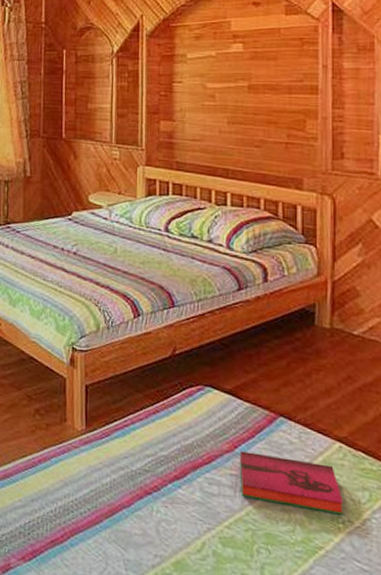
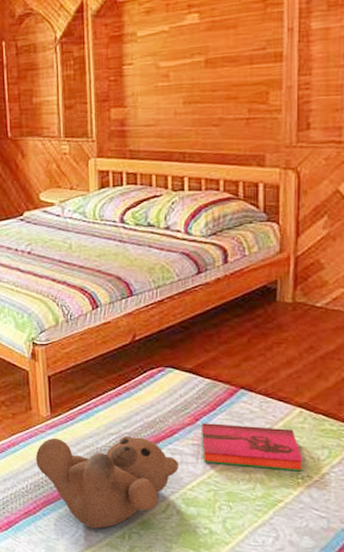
teddy bear: none [66,455,216,567] -> present [35,436,179,529]

